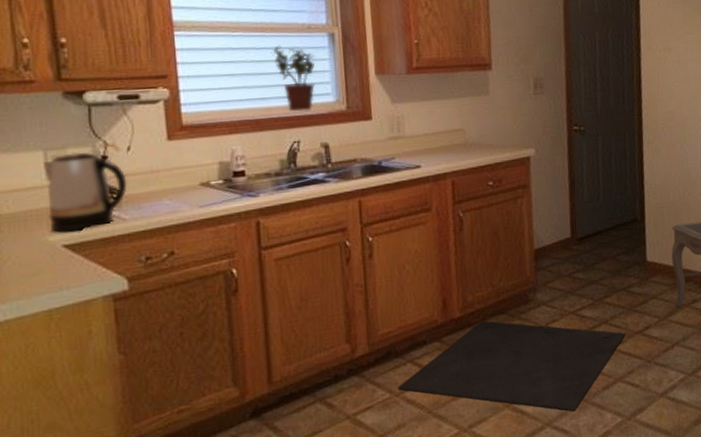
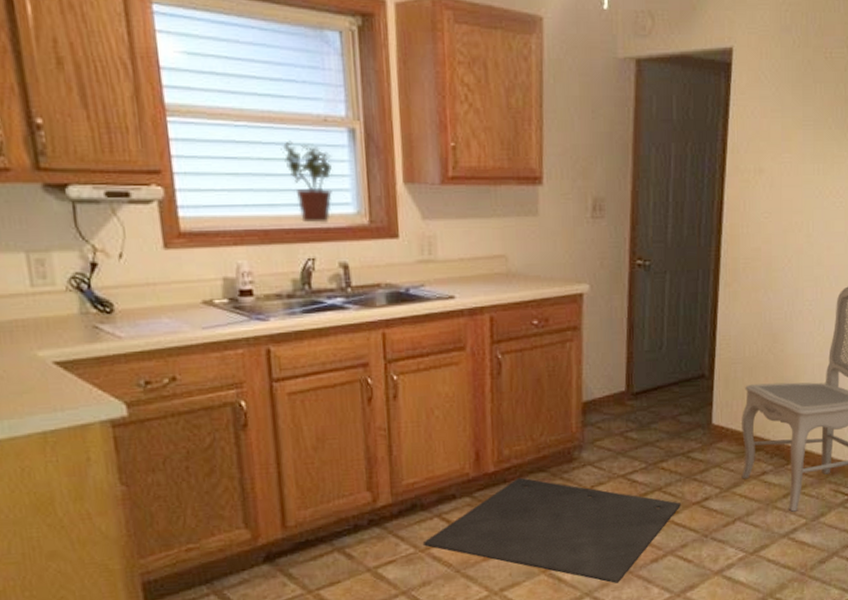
kettle: present [43,152,128,233] -> none [26,256,121,348]

